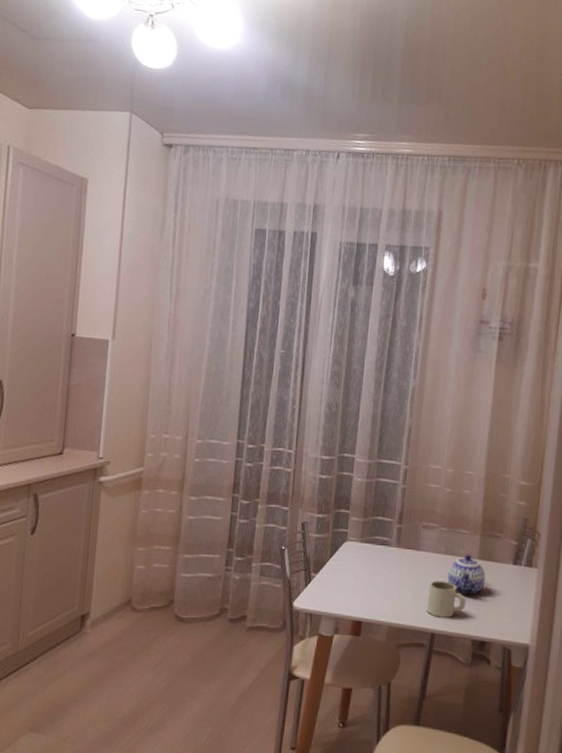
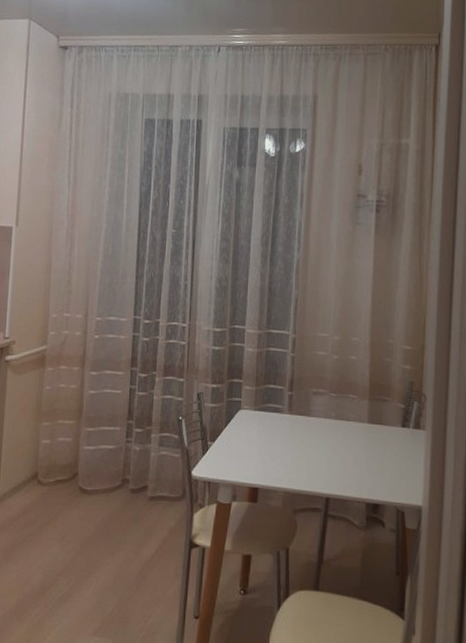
mug: present [427,581,466,618] -> none [321,446,358,482]
teapot: present [447,555,486,595] -> none [339,419,376,459]

